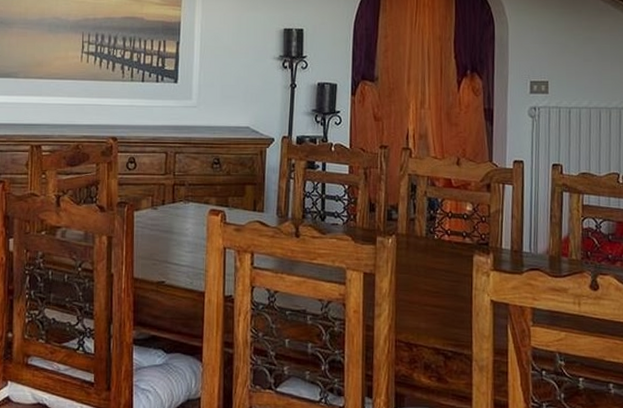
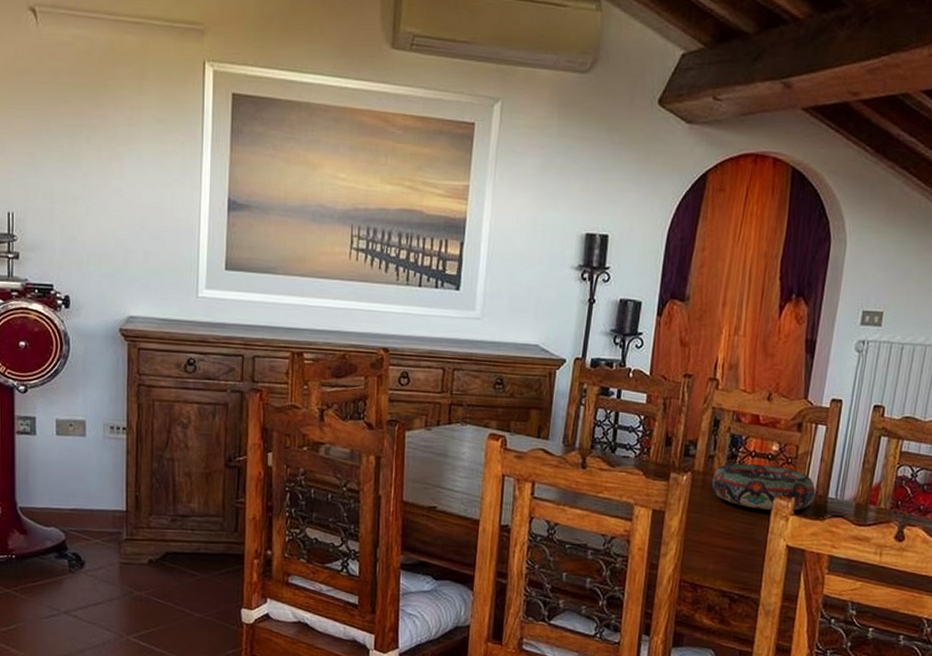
decorative bowl: none [415,224,511,267] -> present [711,463,816,511]

